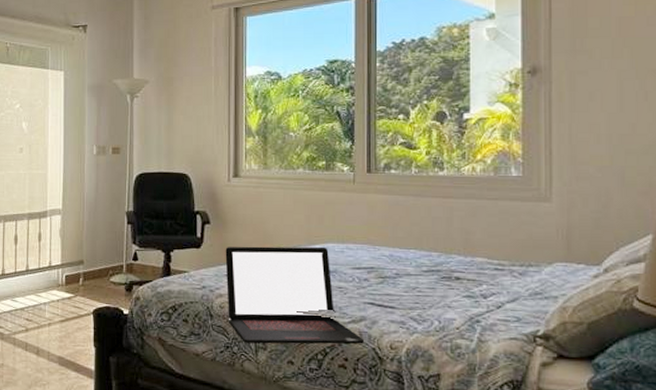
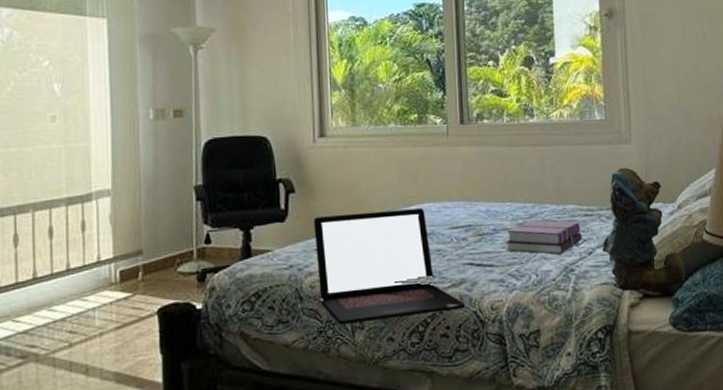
hardback book: none [408,268,491,304] -> present [505,220,582,255]
teddy bear: none [512,225,609,361] -> present [601,167,686,296]

